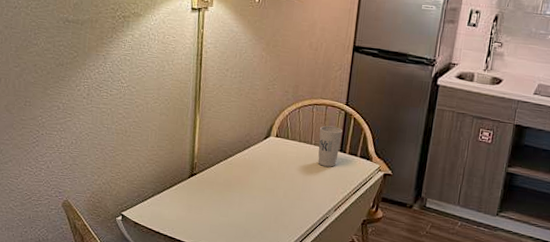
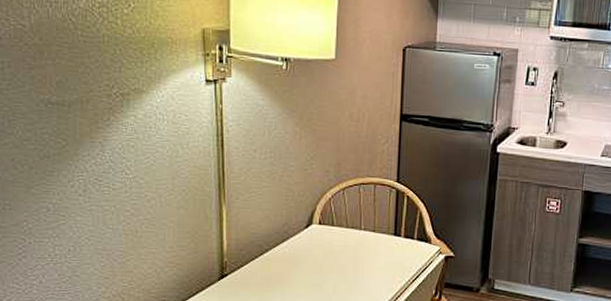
cup: present [317,125,343,167] -> none [369,207,395,254]

